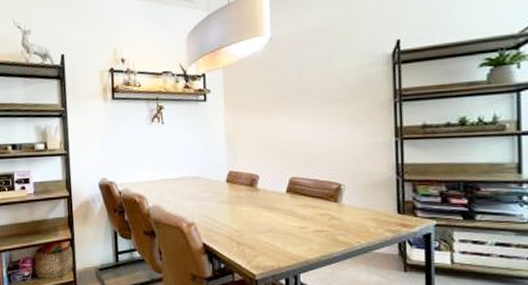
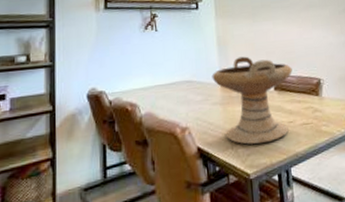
decorative bowl: none [219,154,309,247] -> present [212,56,292,145]

